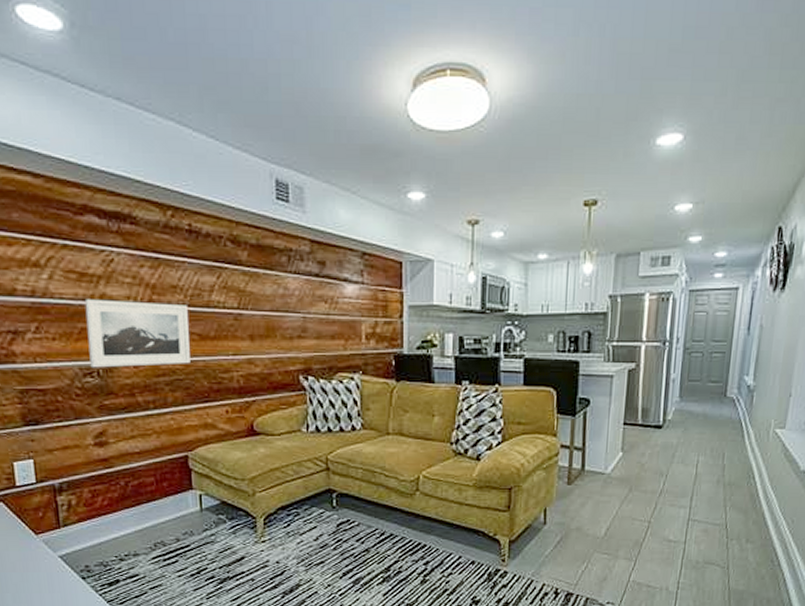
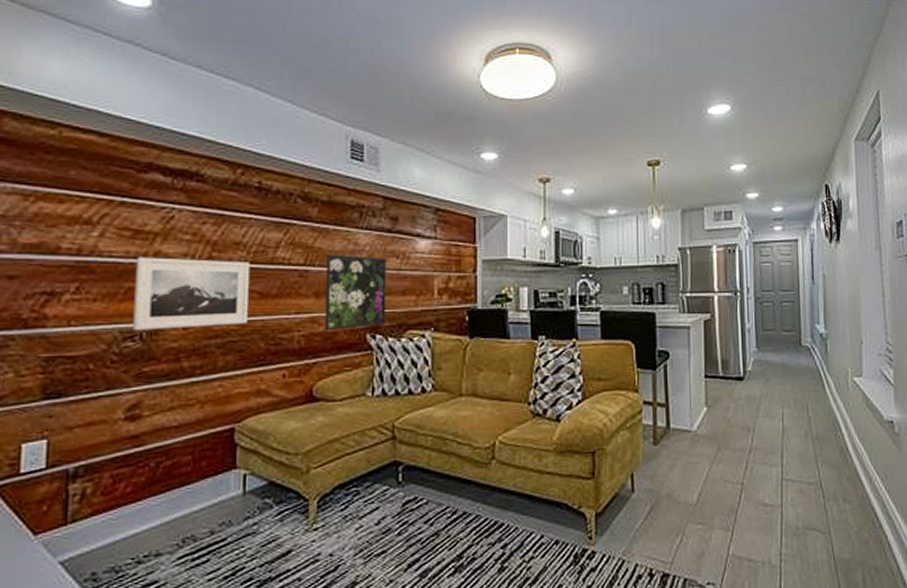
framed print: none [259,298,317,371] -> present [324,254,387,330]

